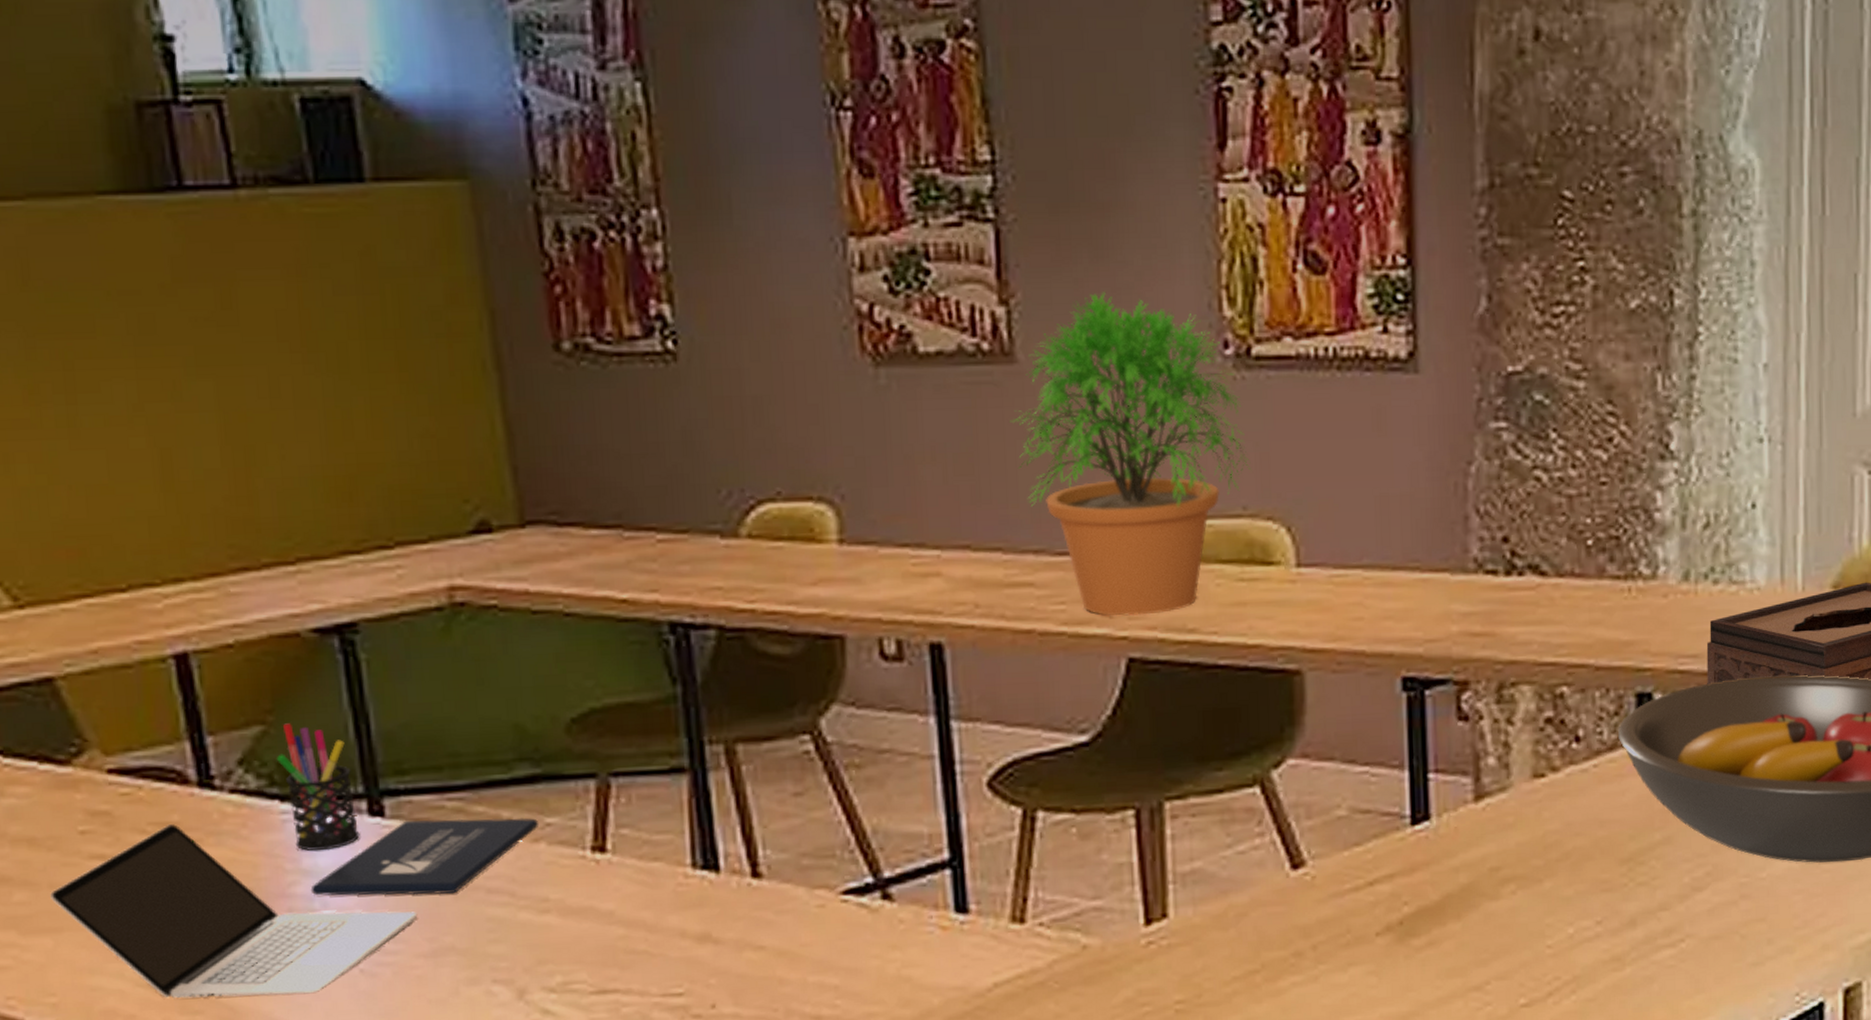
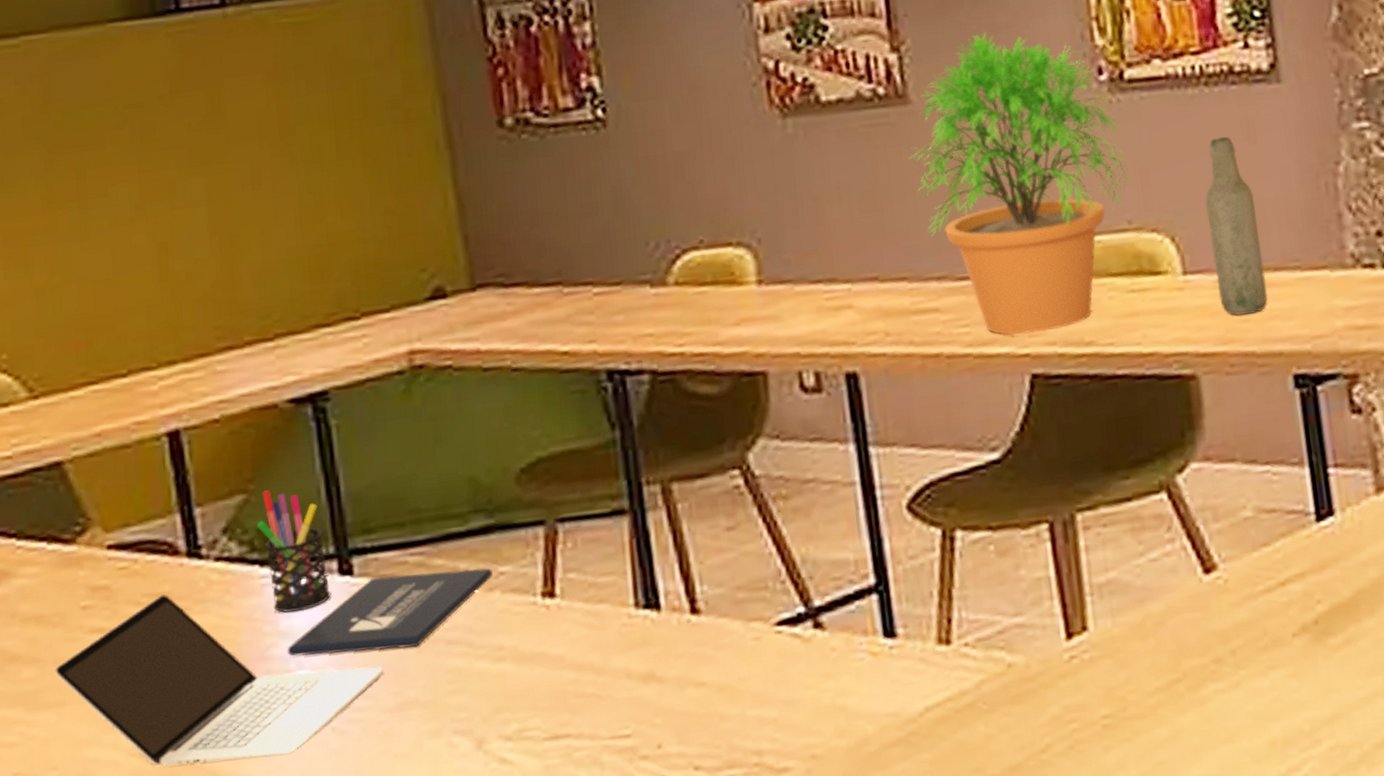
bottle: none [1326,425,1384,613] -> present [1205,136,1268,316]

